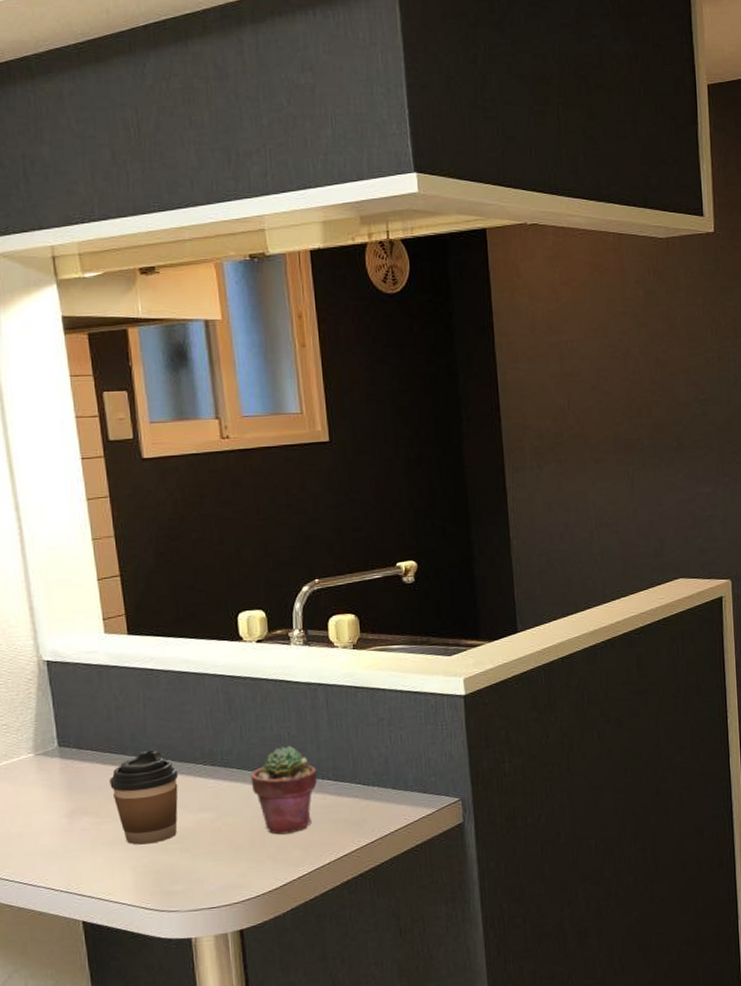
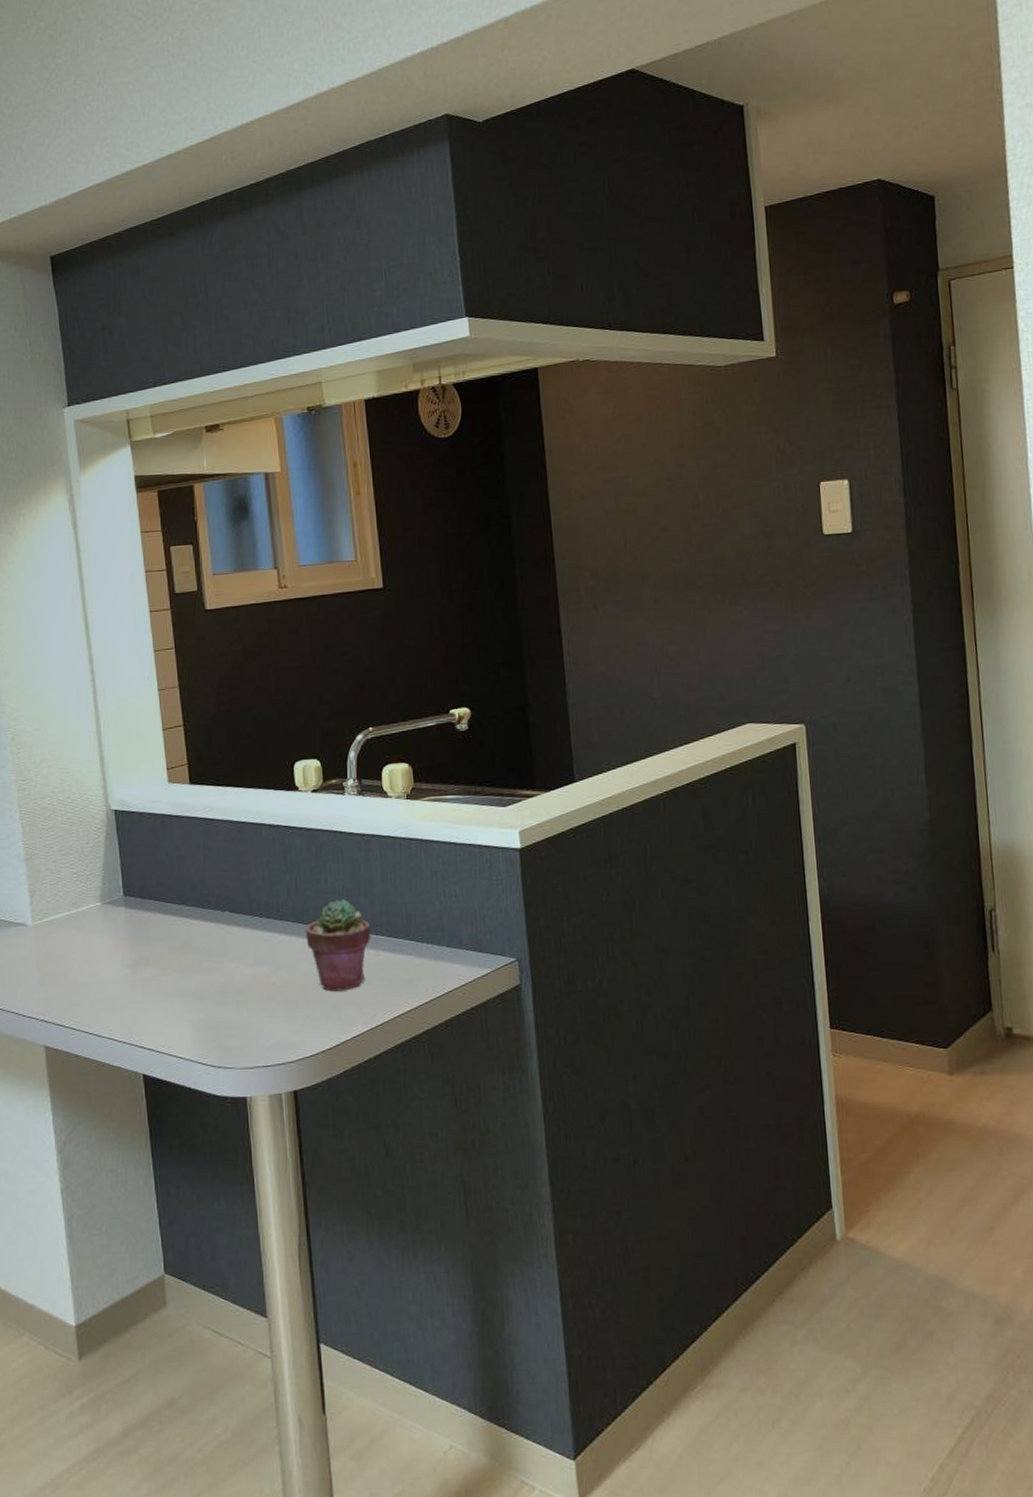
coffee cup: present [110,751,179,845] -> none [171,902,236,998]

